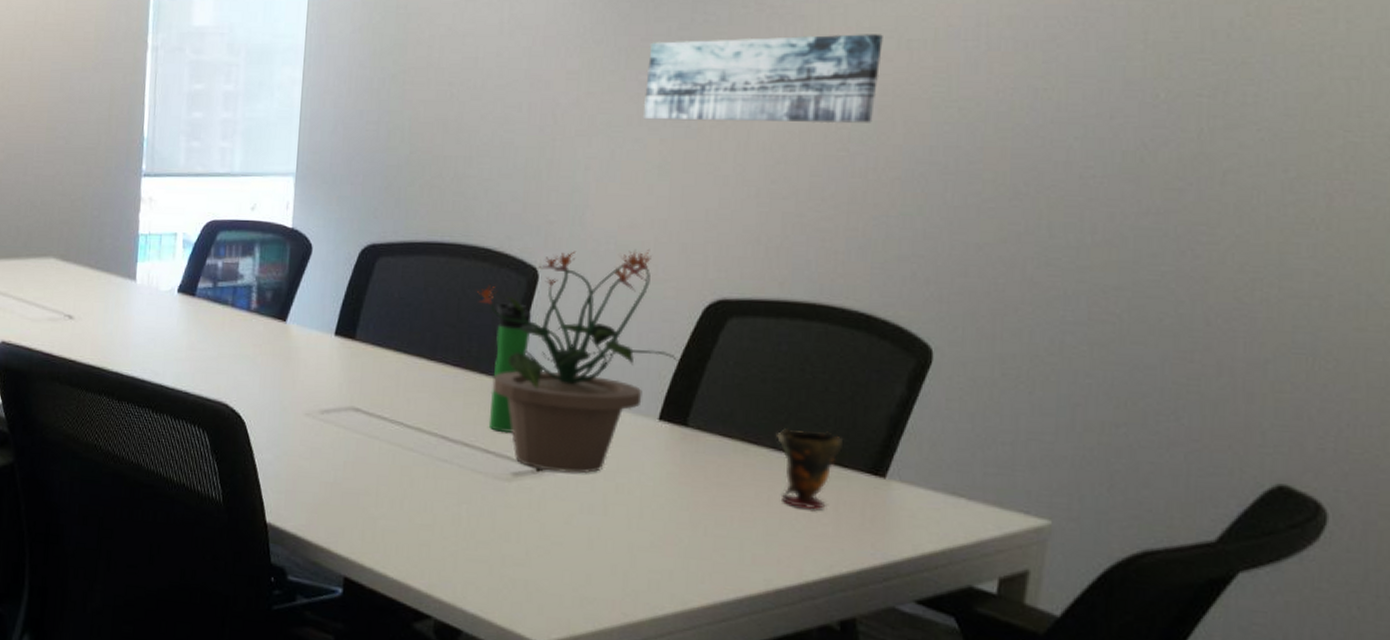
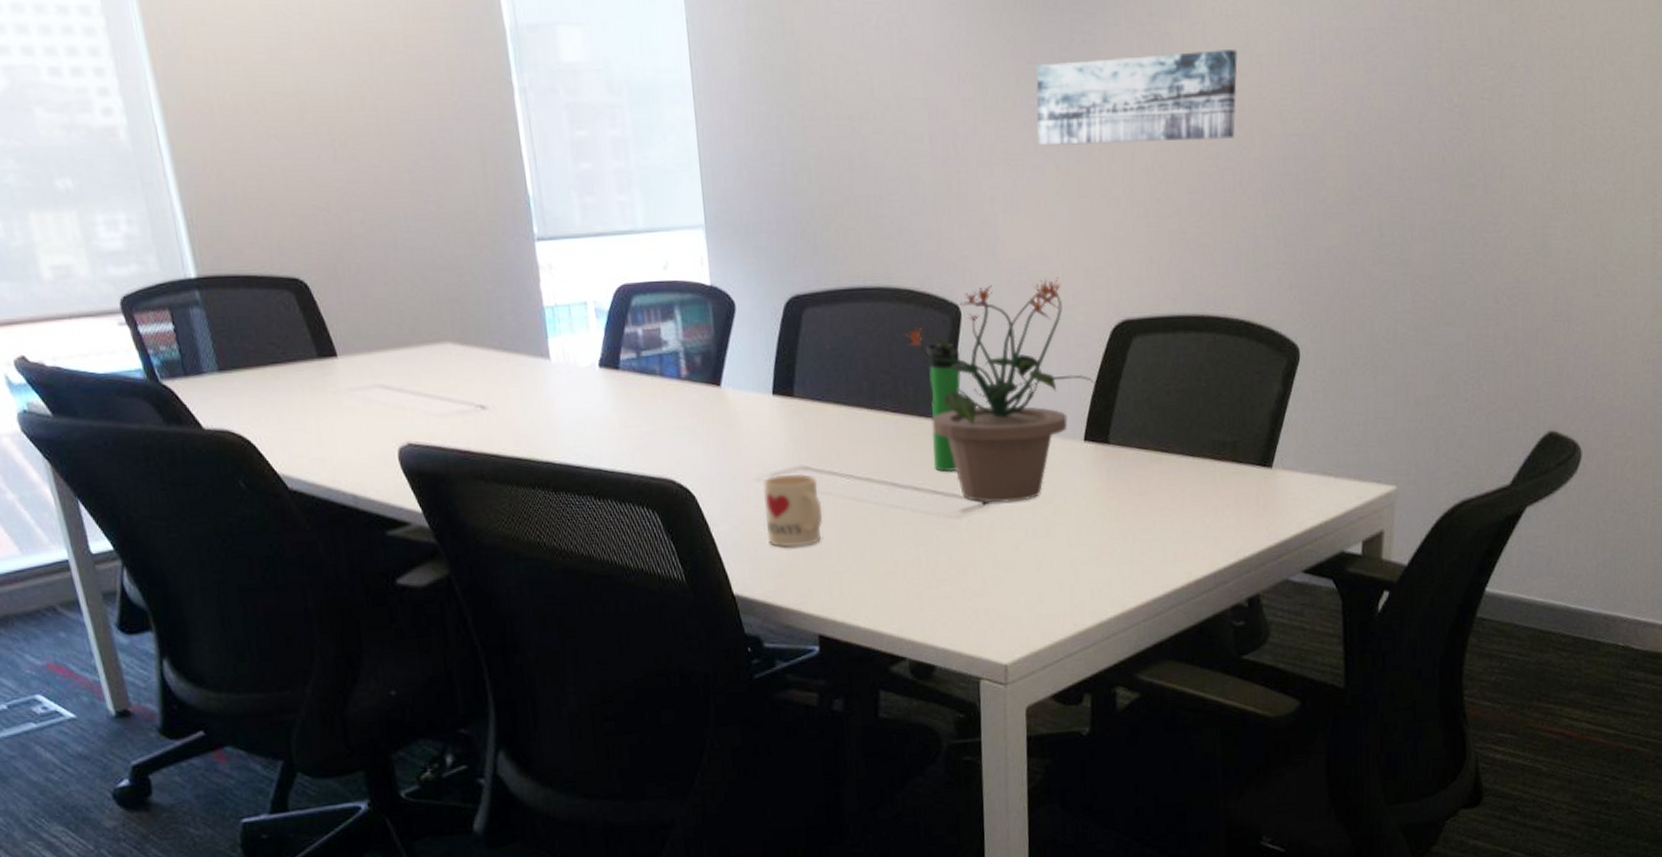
mug: none [308,412,367,486] -> present [762,473,823,548]
cup: present [777,428,844,510] -> none [1183,432,1238,505]

